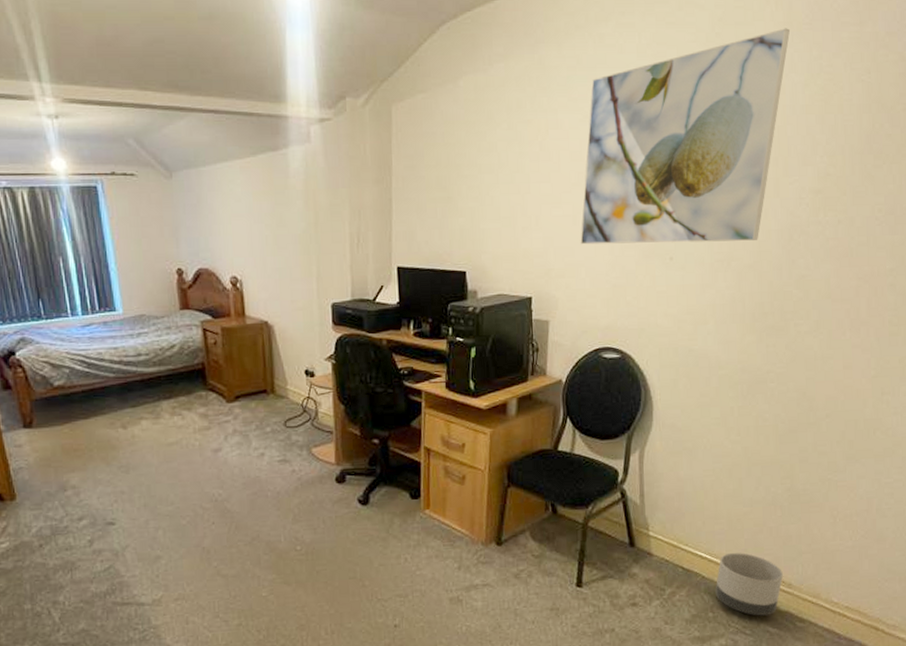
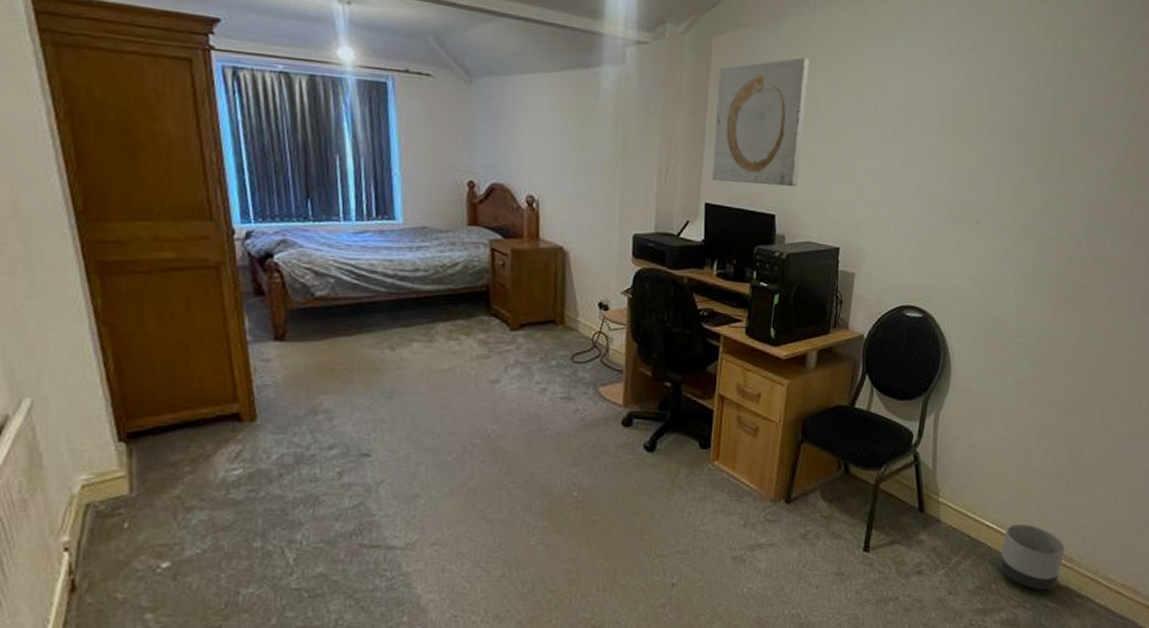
wall art: none [400,115,489,244] -> present [712,57,809,187]
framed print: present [580,28,790,245] -> none [891,11,1100,213]

